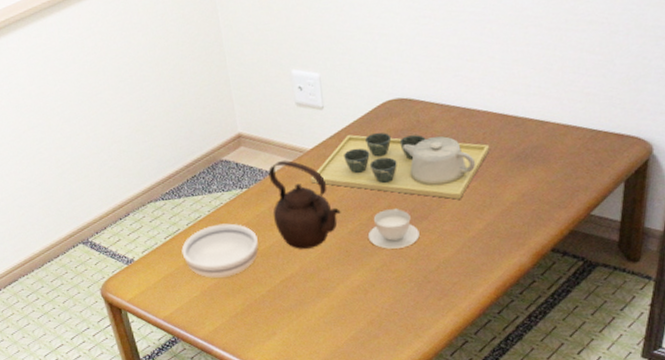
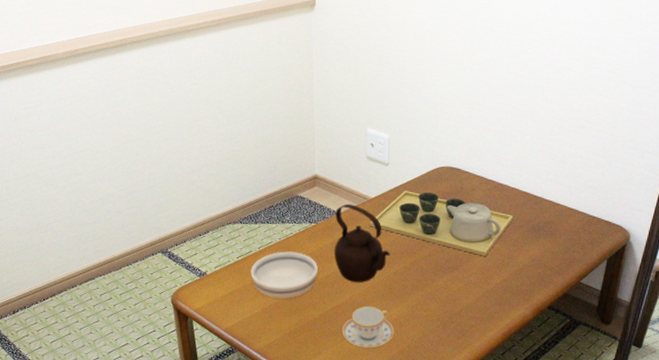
teacup: none [295,274,359,323] -> present [341,306,395,348]
teacup: present [367,209,420,249] -> none [409,257,450,291]

